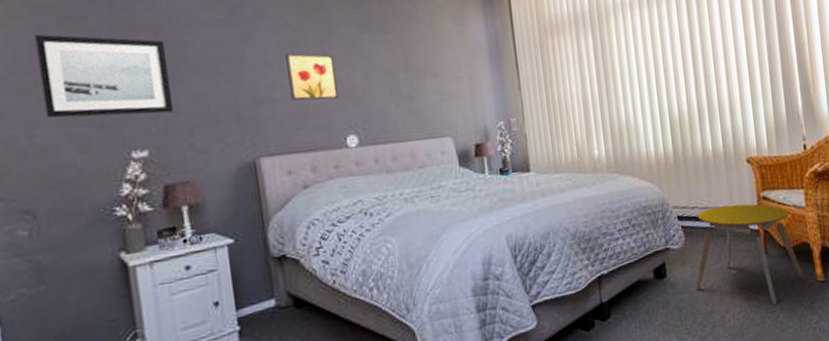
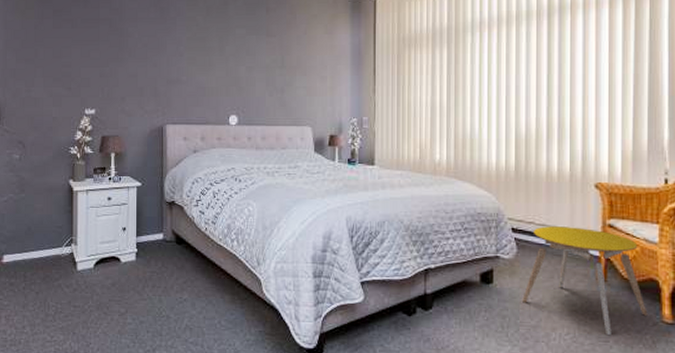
wall art: present [34,34,174,118] -> none [39,22,115,84]
wall art: present [285,53,340,101] -> none [194,47,228,85]

